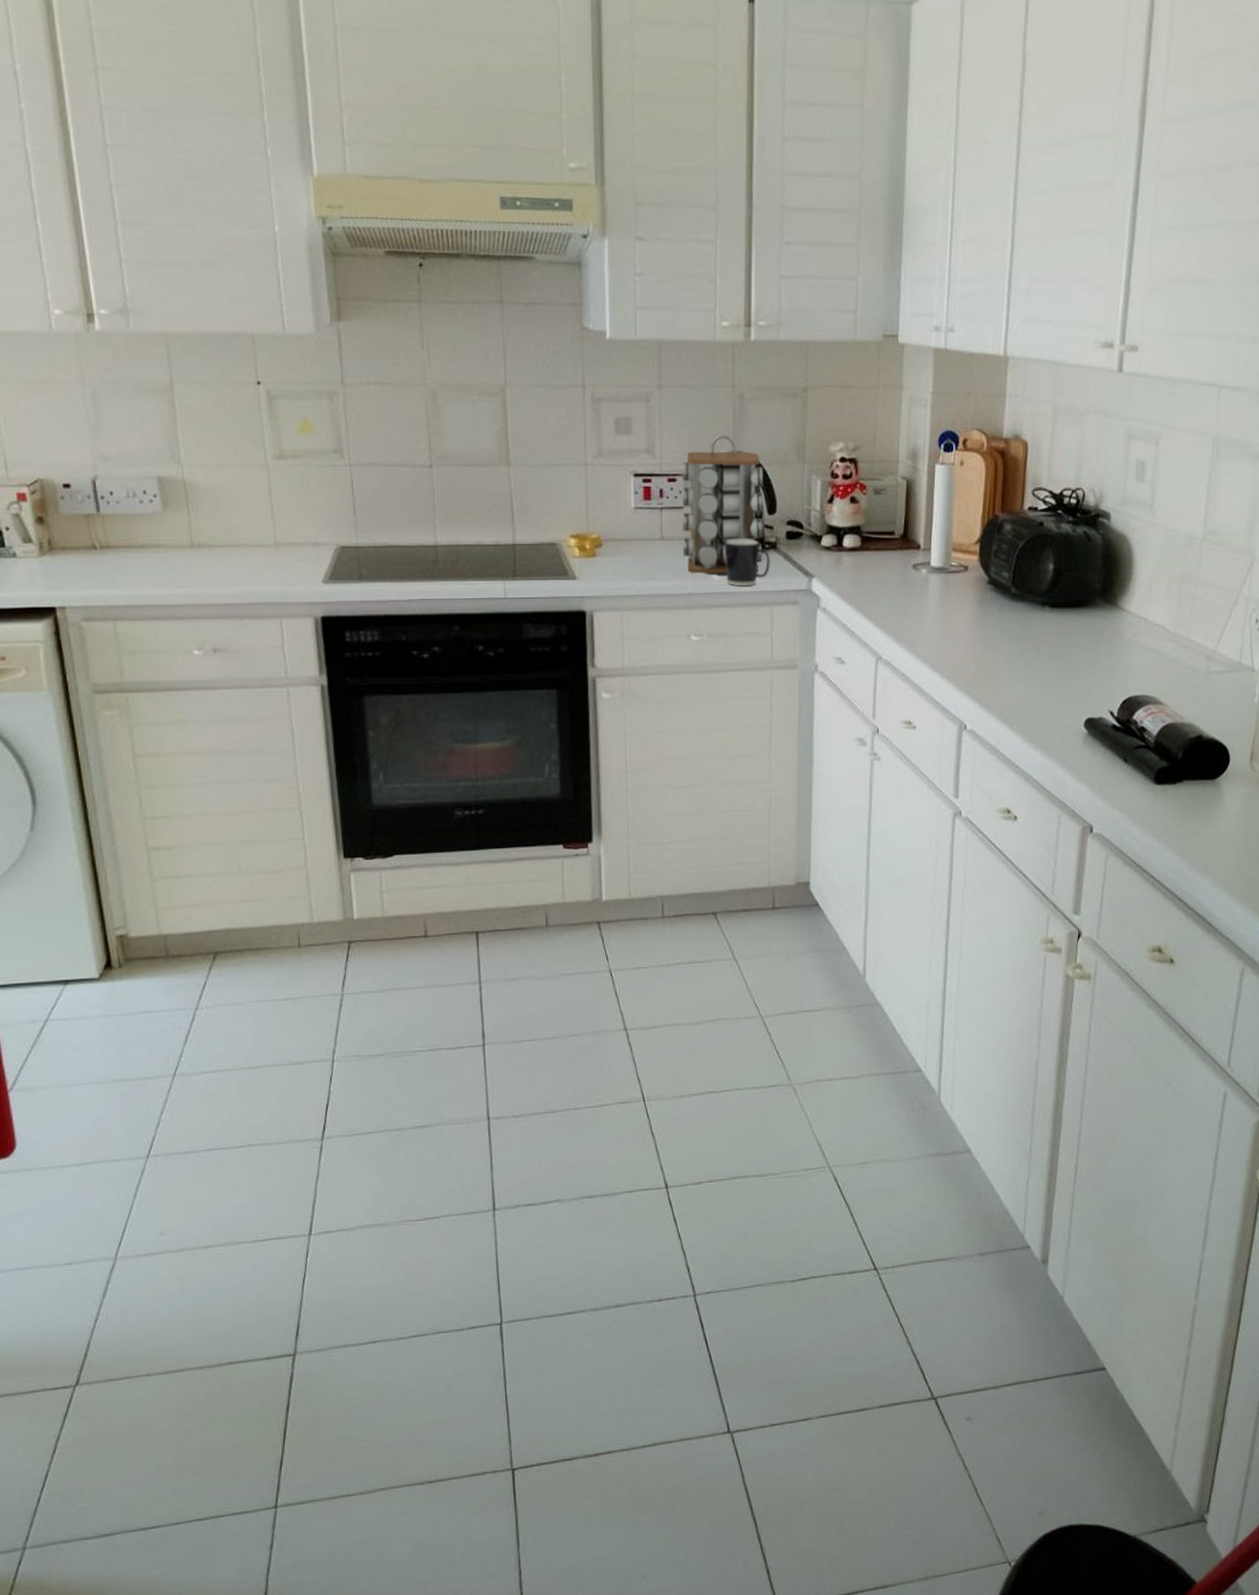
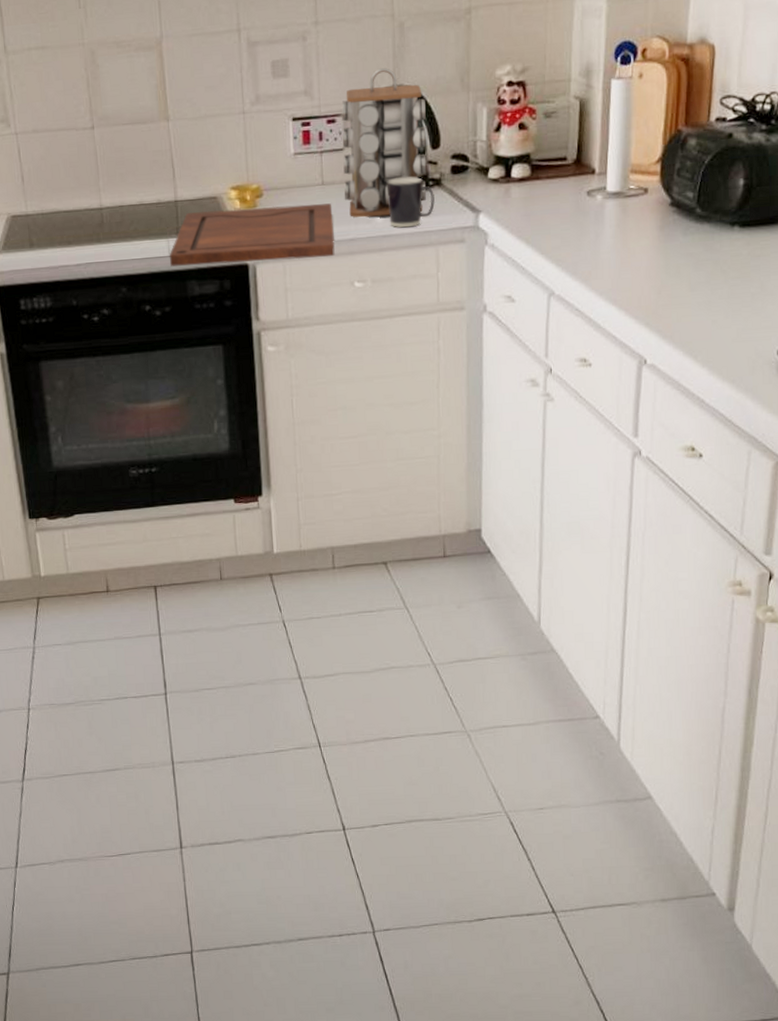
cutting board: none [506,556,673,610] -> present [170,203,336,266]

